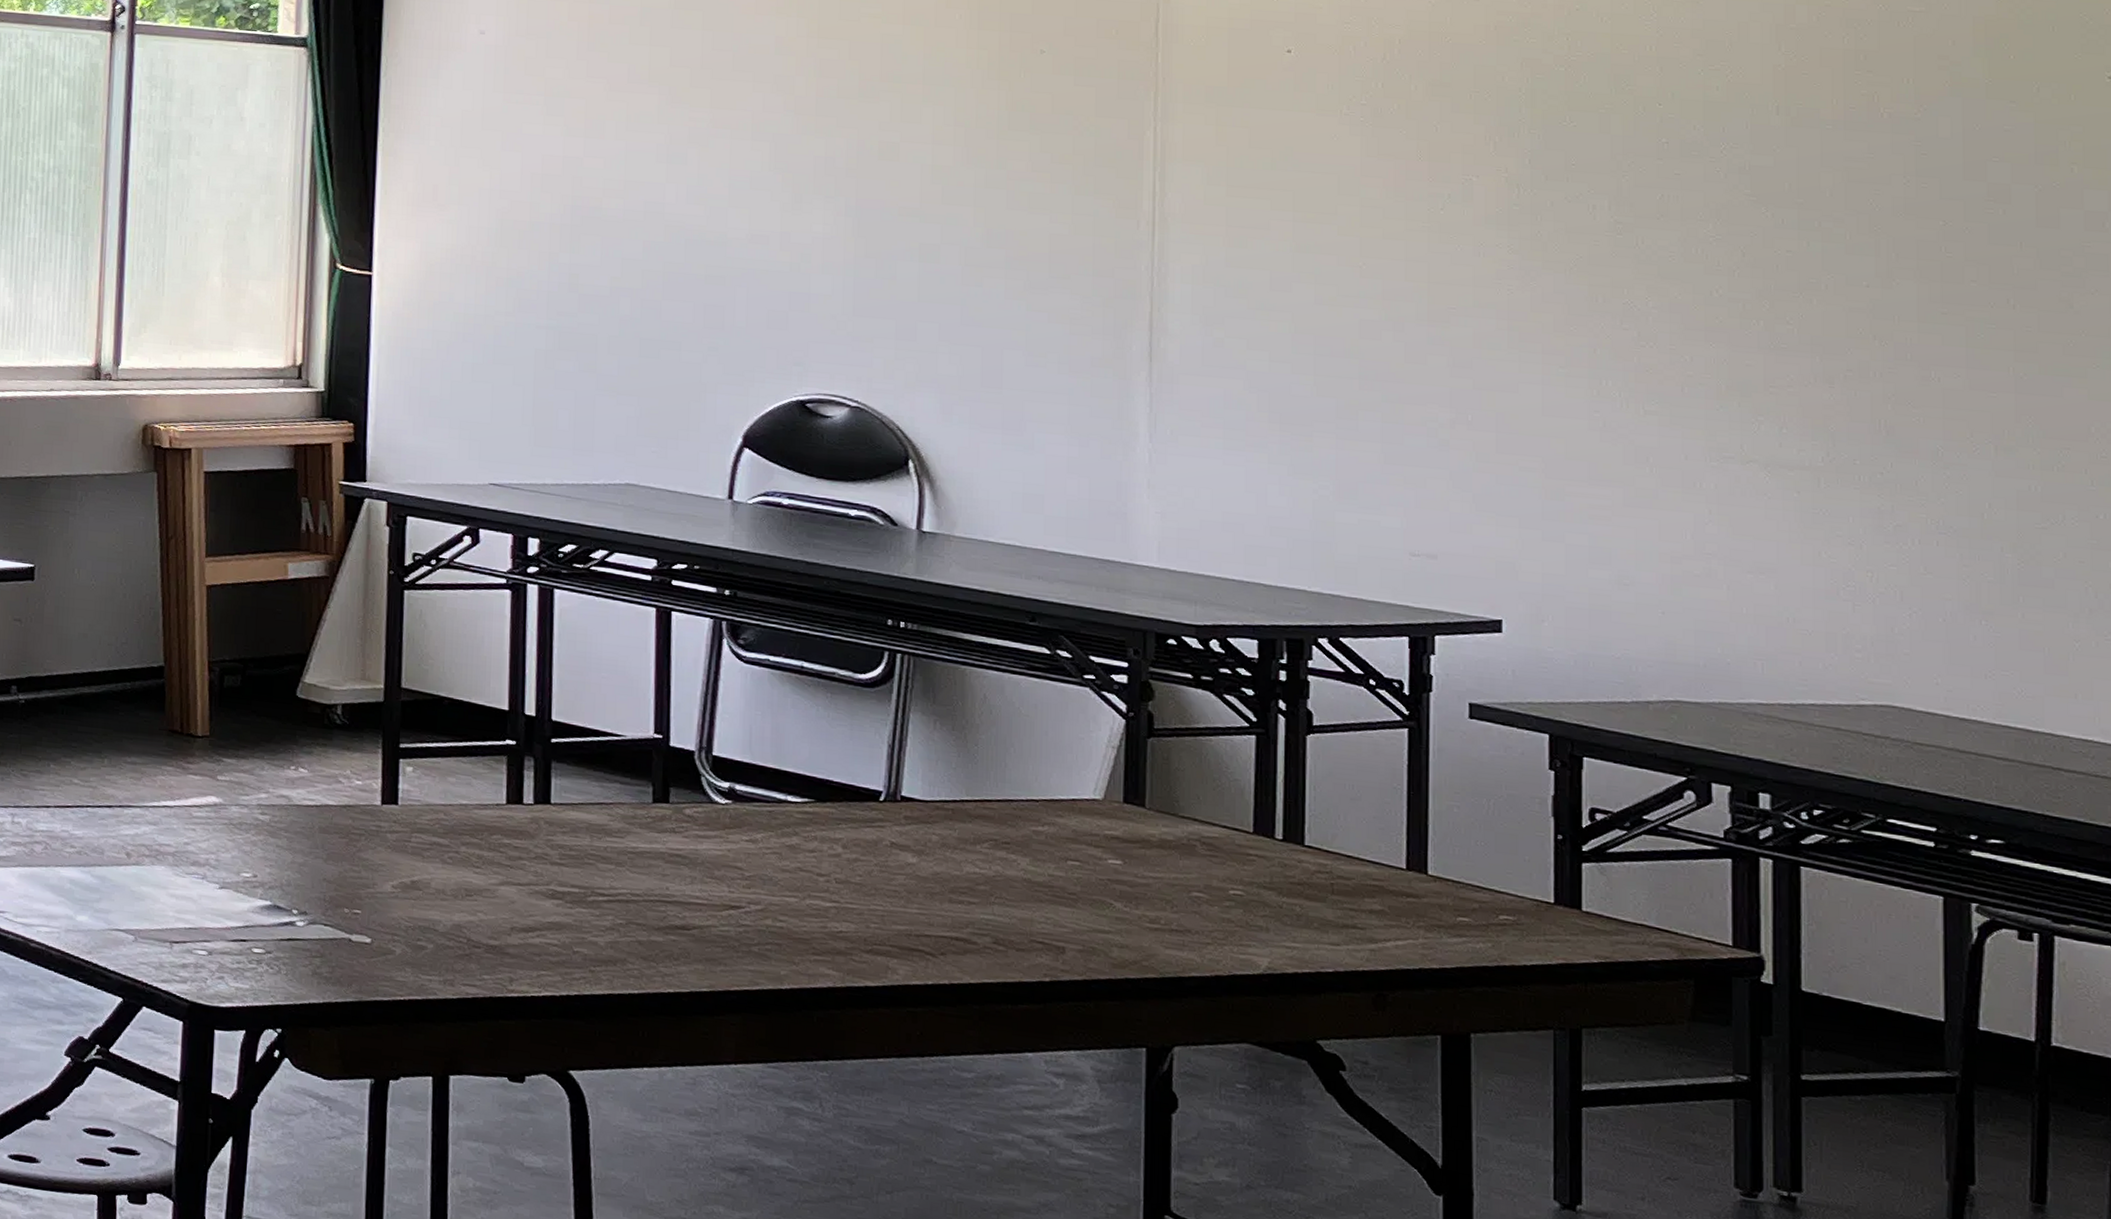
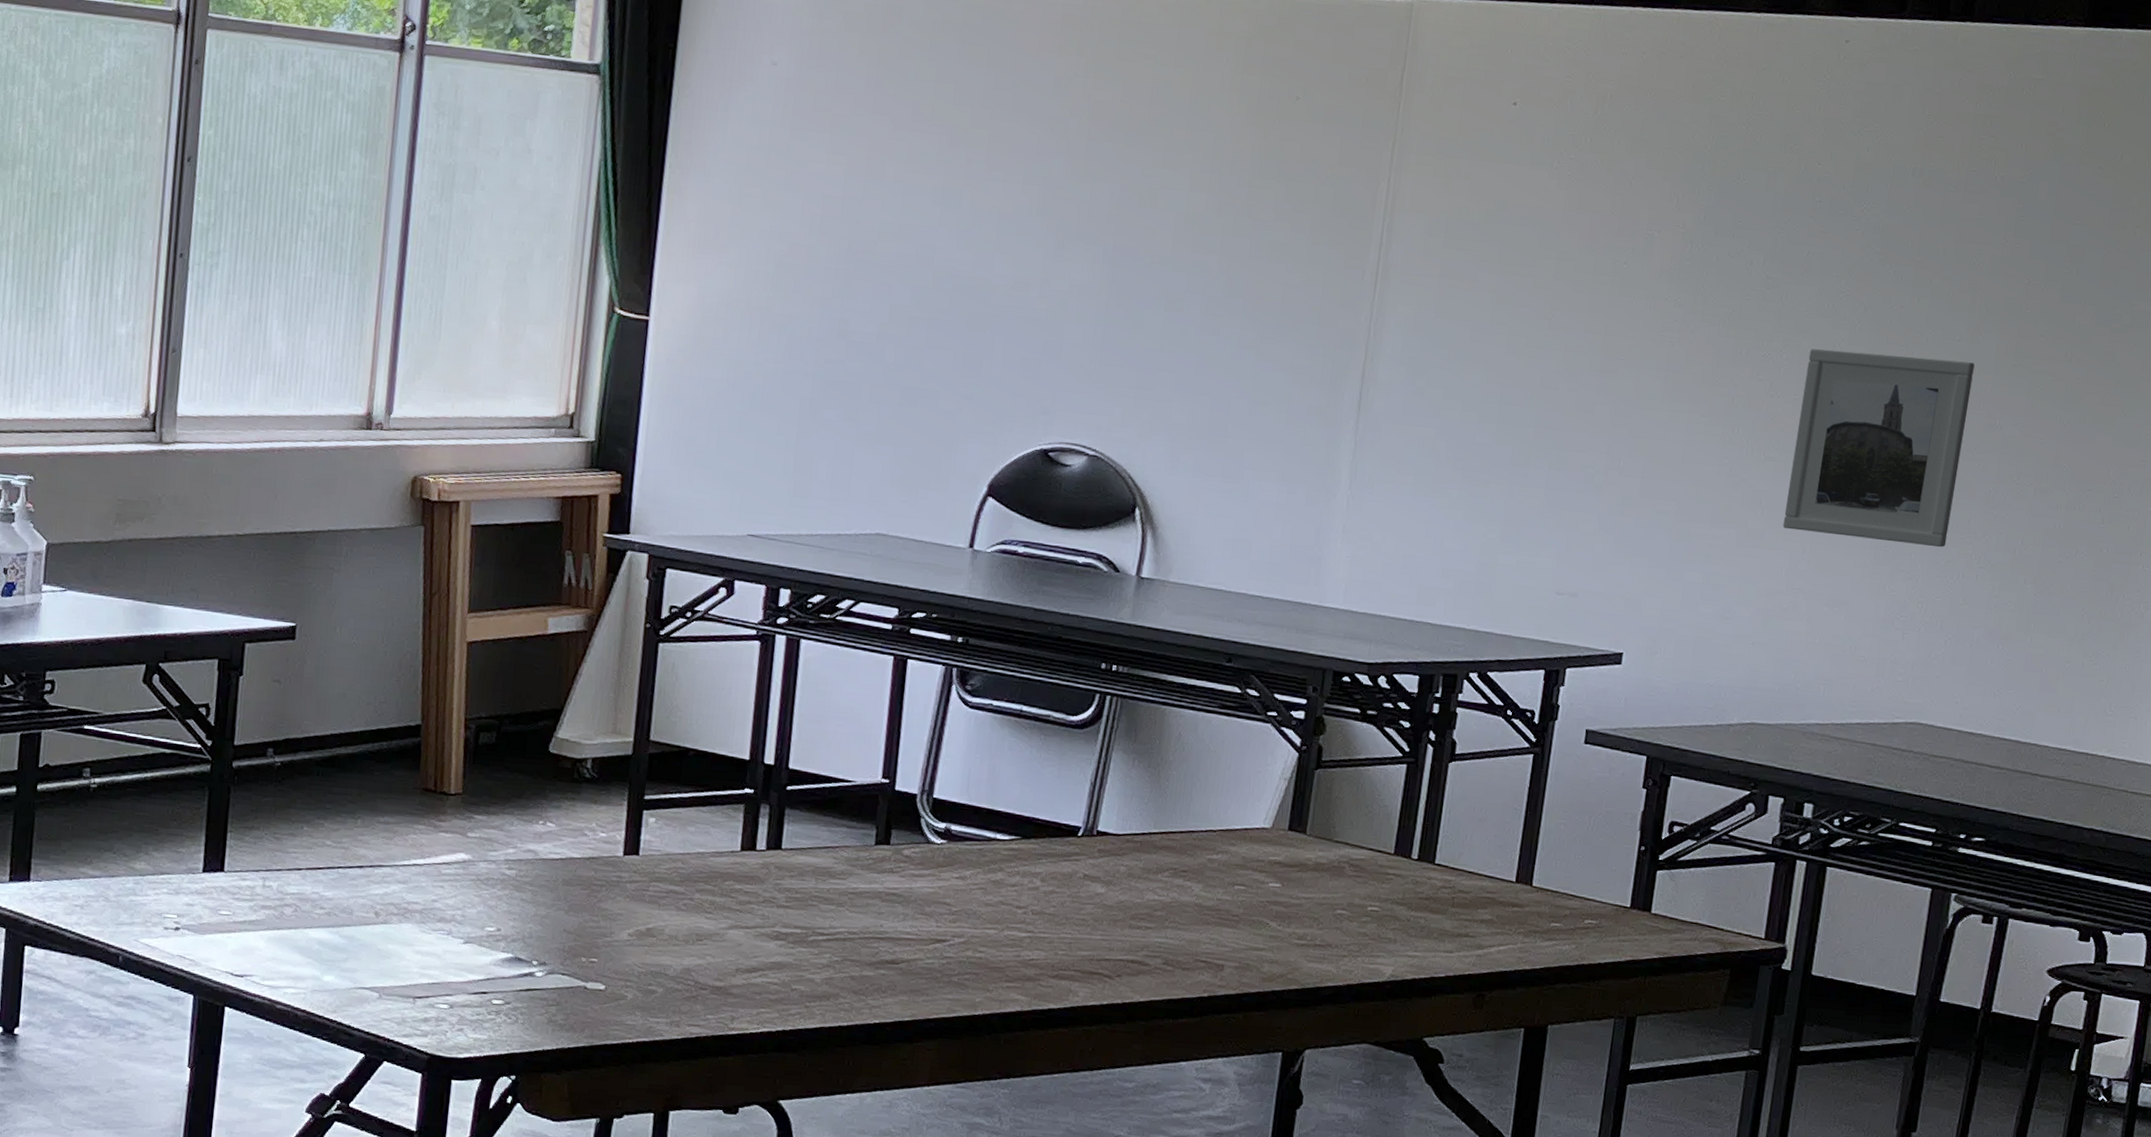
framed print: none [1679,295,1893,511] -> present [1782,348,1975,548]

